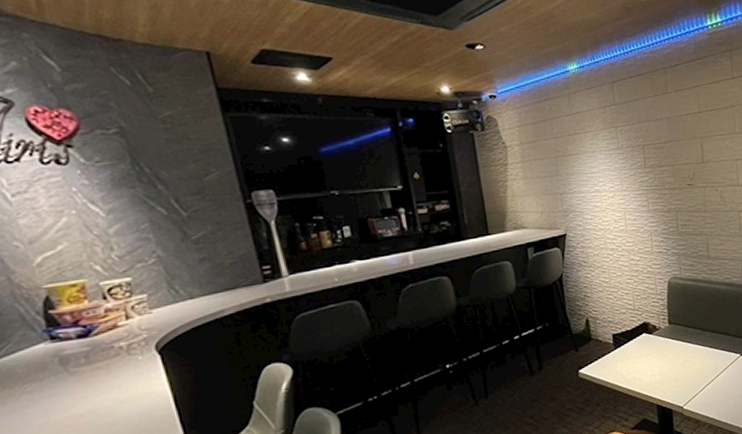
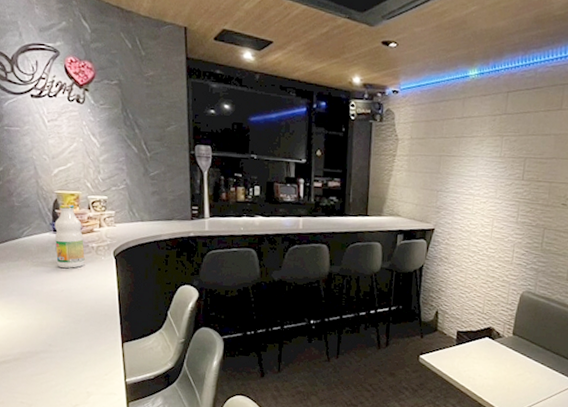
bottle: none [50,298,113,385] -> present [54,204,85,268]

